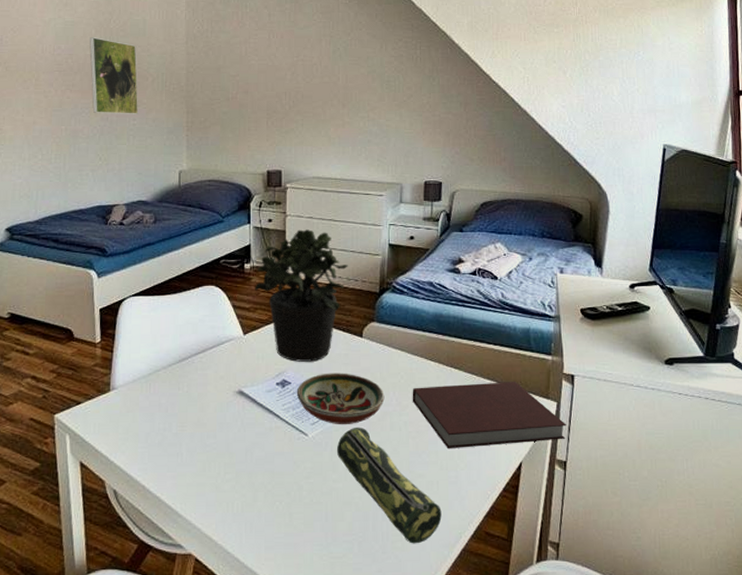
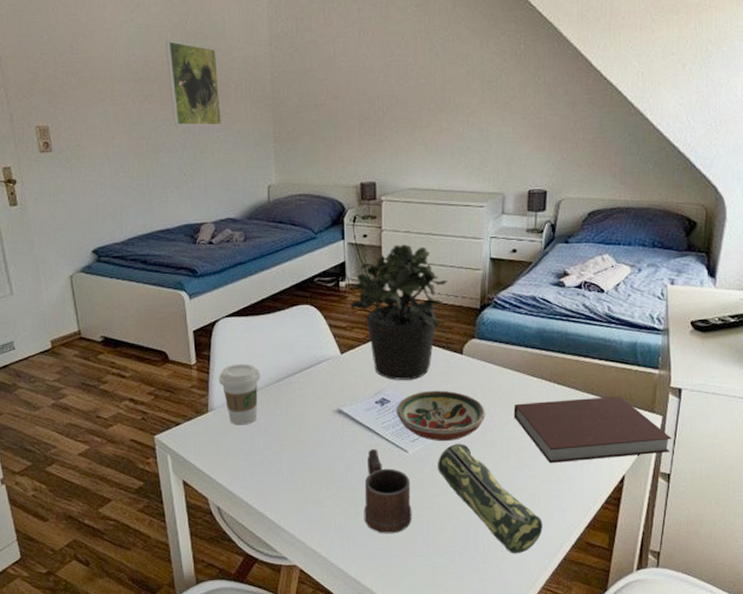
coffee cup: none [122,343,163,405] -> present [218,364,260,425]
mug: none [262,432,311,521] -> present [364,449,412,534]

